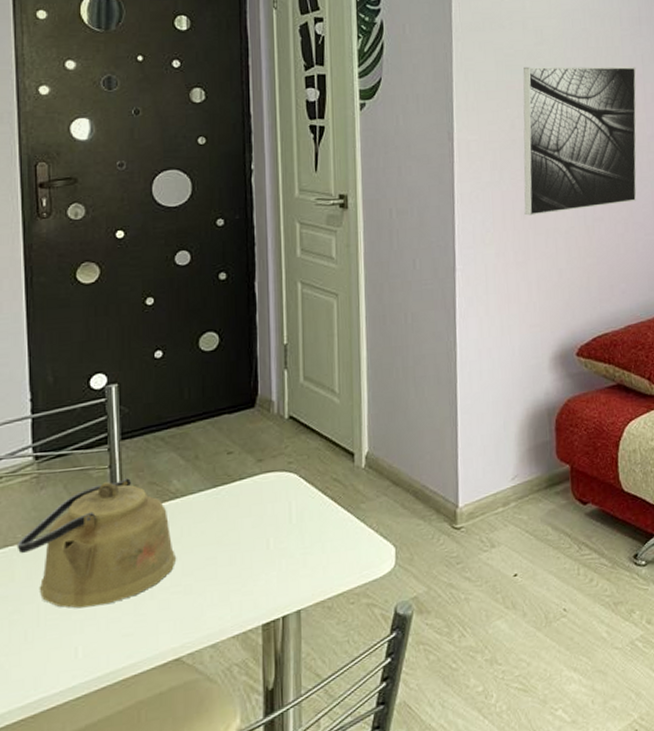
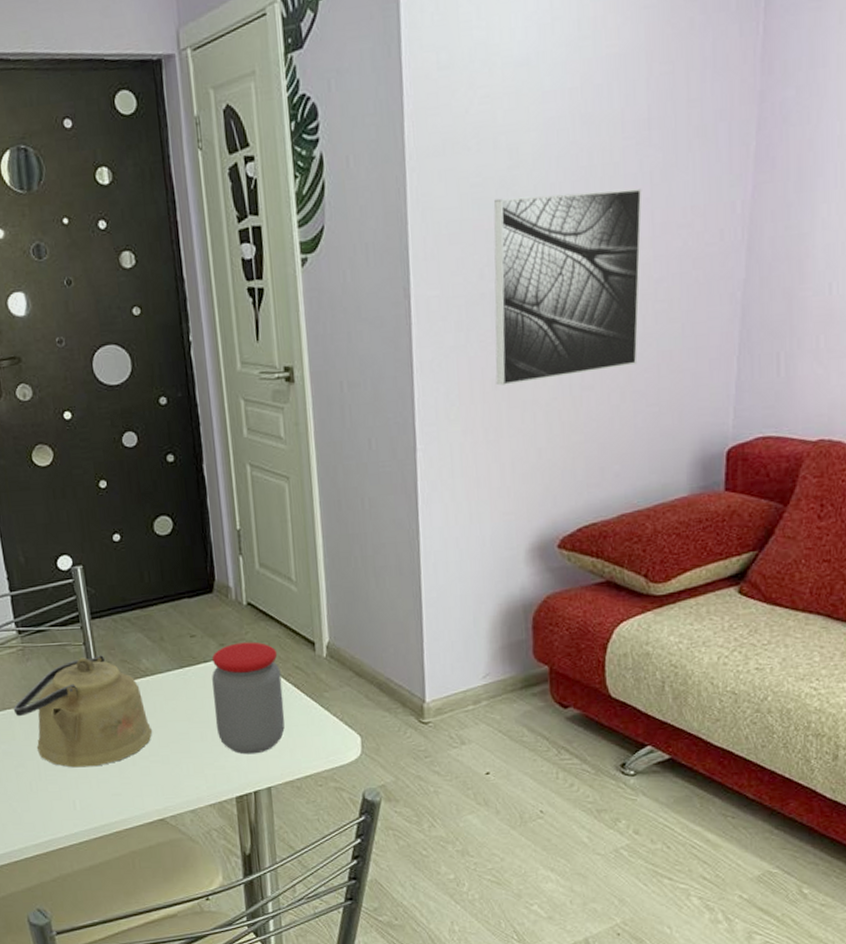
jar: none [246,455,320,576] -> present [211,642,285,755]

